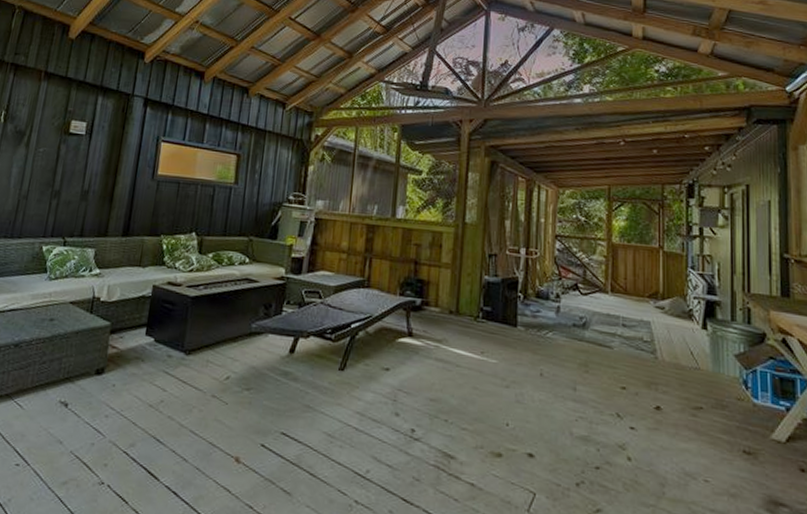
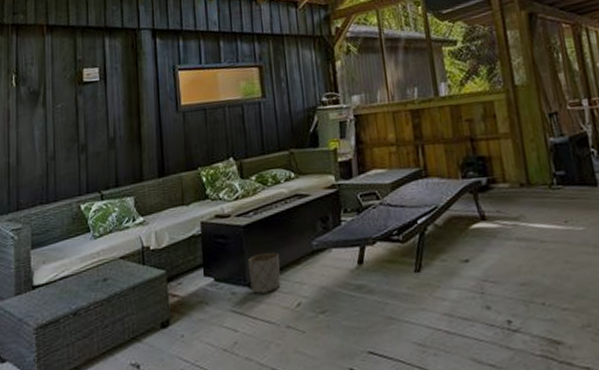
planter: none [187,325,220,362] -> present [247,252,281,294]

